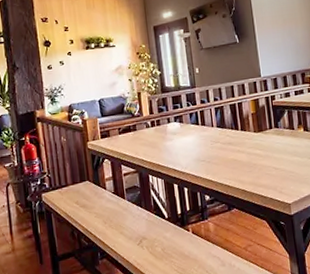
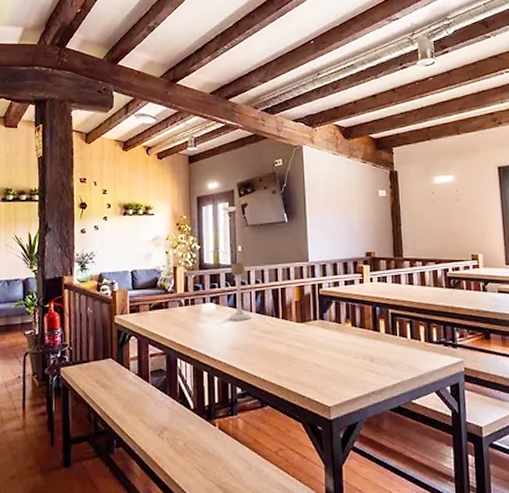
candle holder: none [190,82,213,136] -> present [229,262,251,321]

